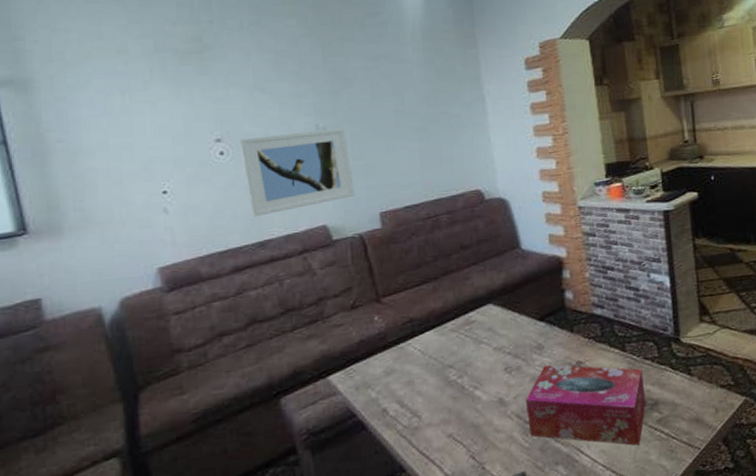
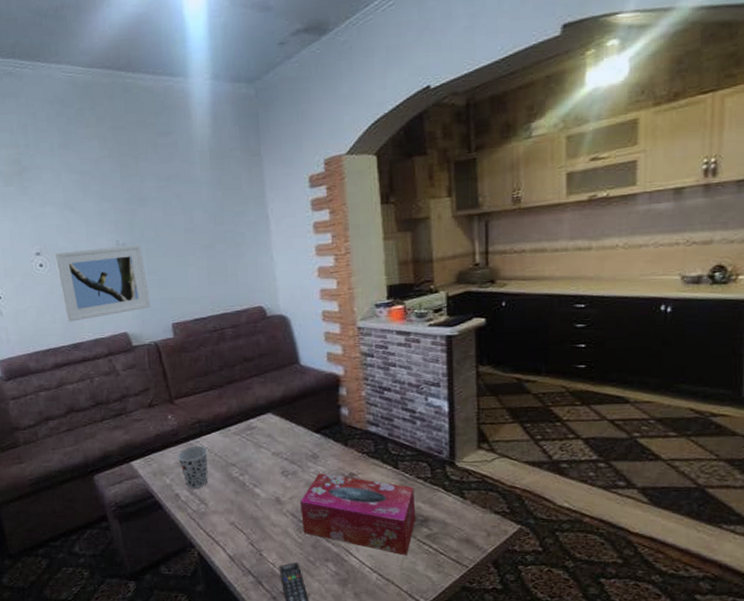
cup: none [385,348,422,400] -> present [178,445,208,489]

